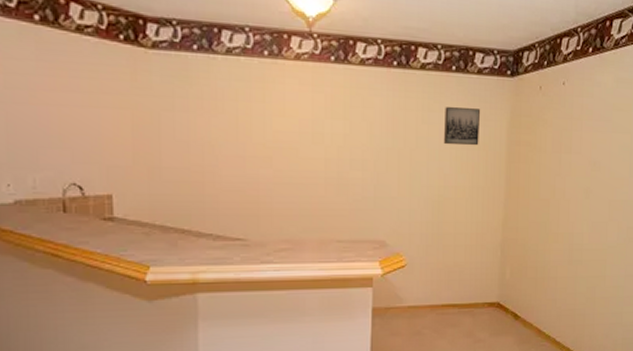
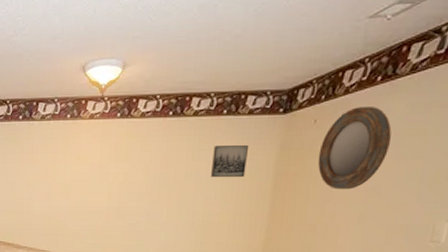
home mirror: none [546,77,604,163] -> present [317,107,392,190]

